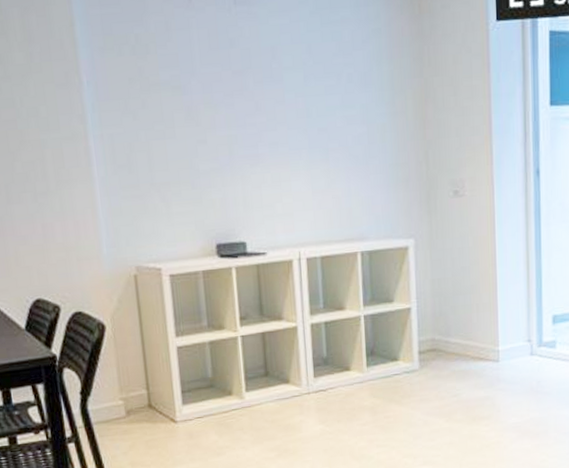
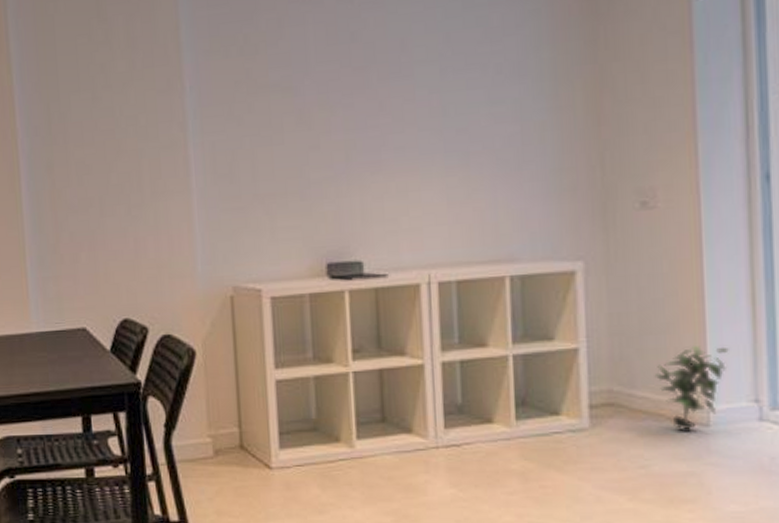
potted plant: none [463,301,512,366] -> present [654,345,729,431]

